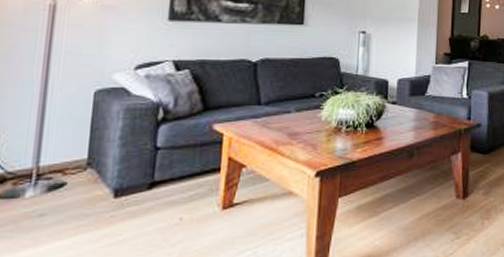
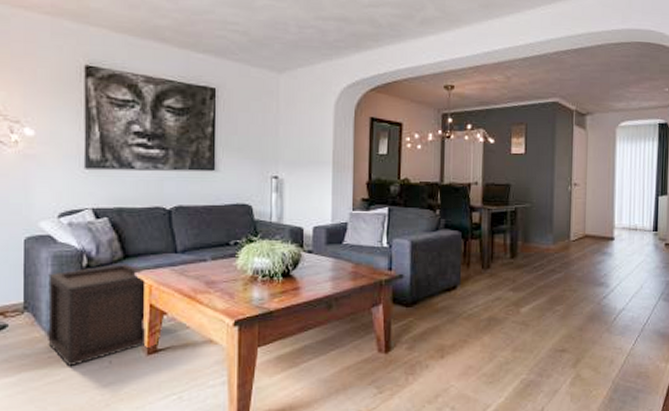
storage box: none [111,116,225,226] -> present [48,264,146,367]

